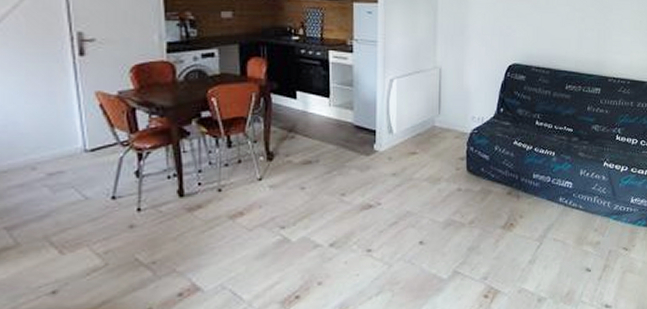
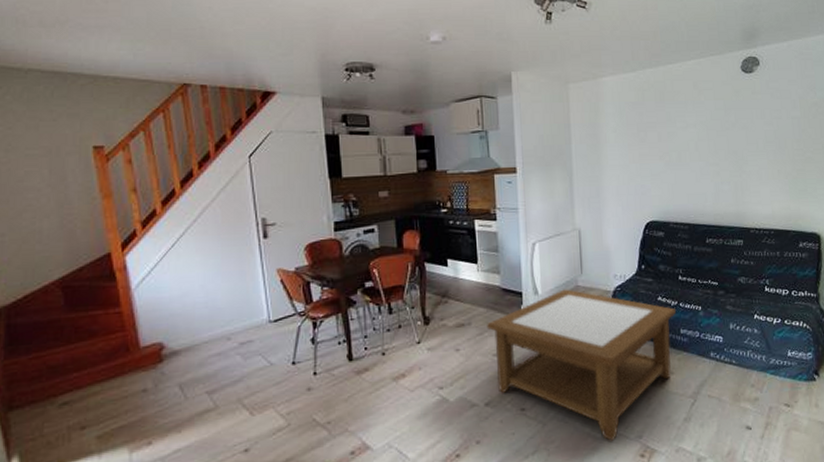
coffee table: none [336,129,530,282] -> present [487,289,676,441]

